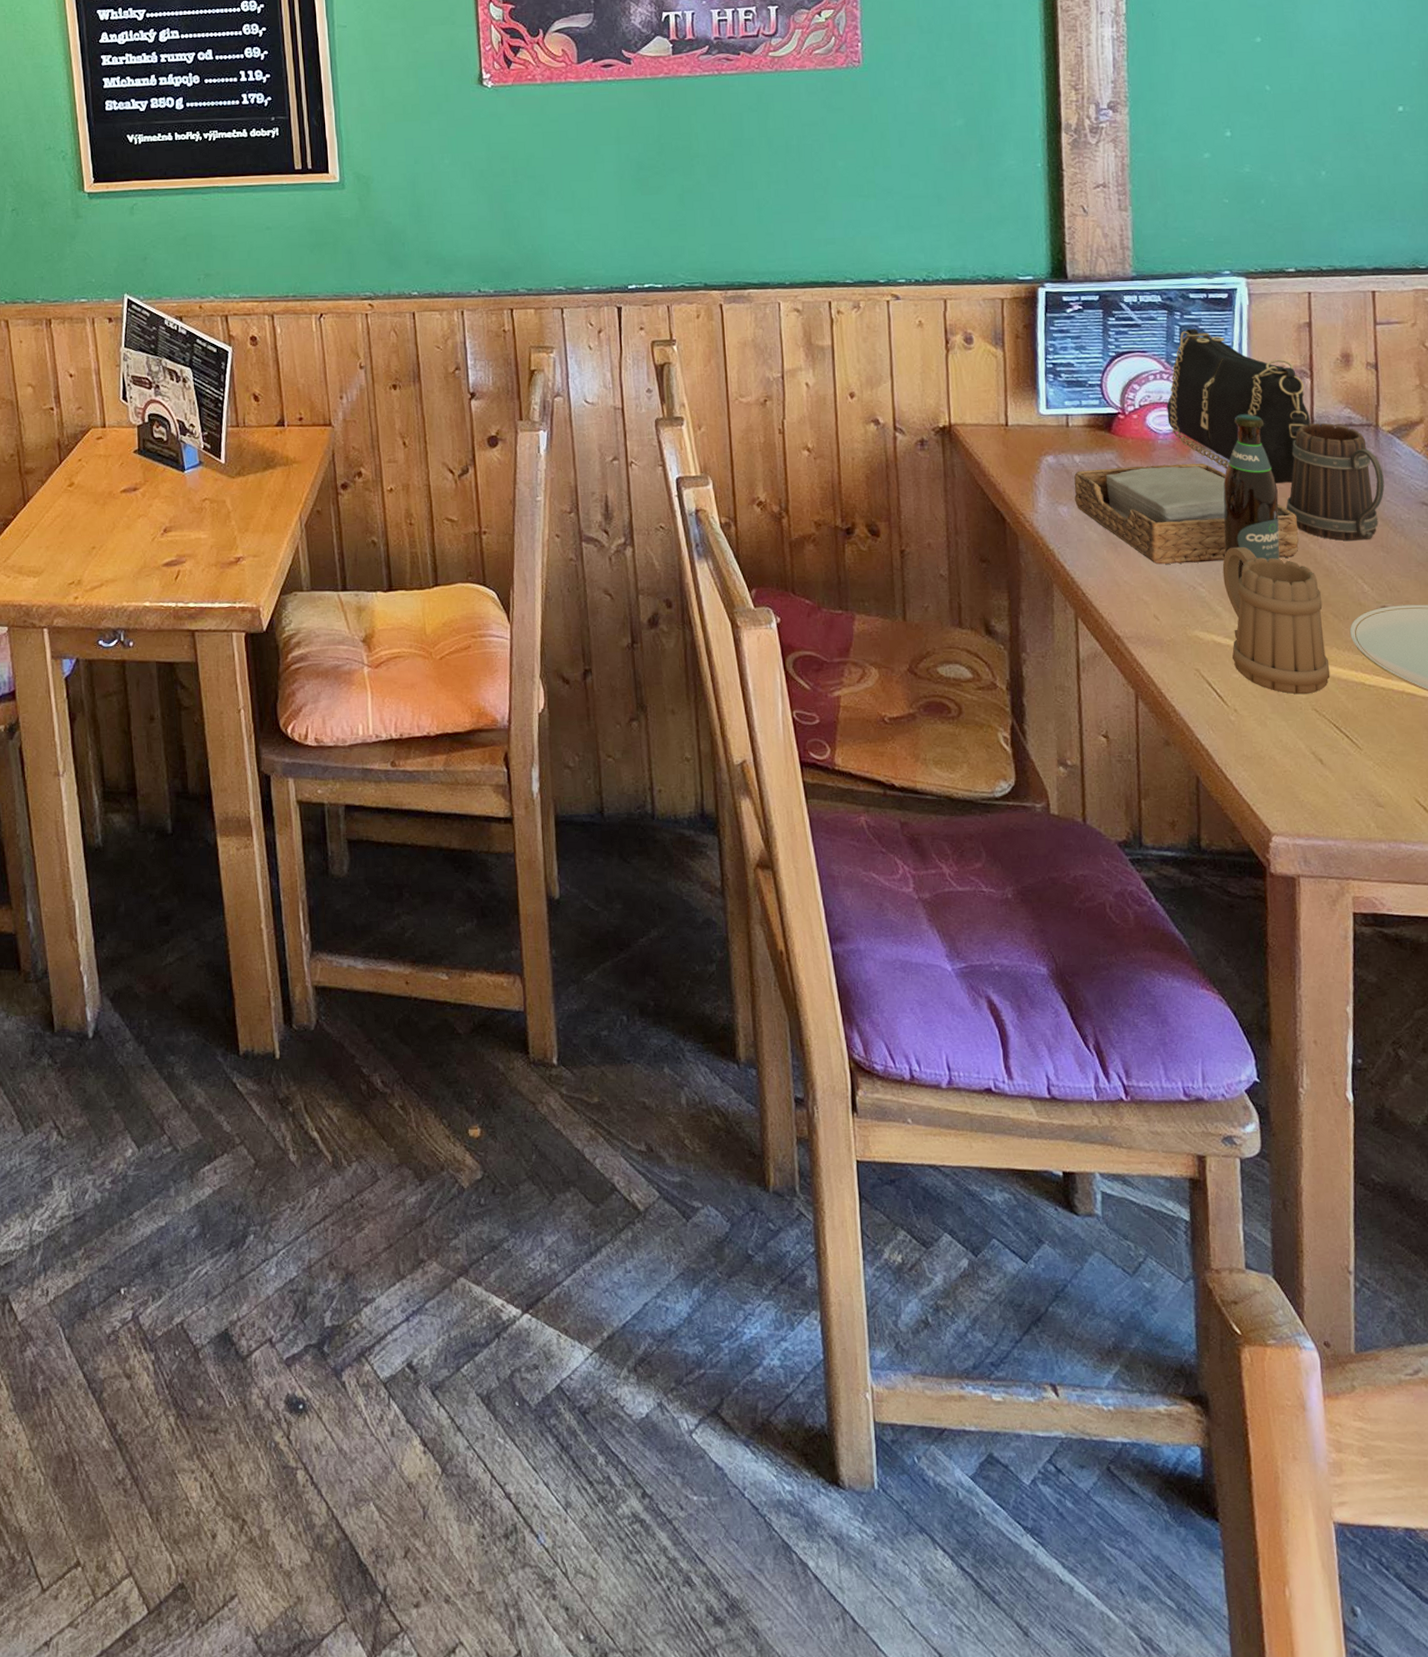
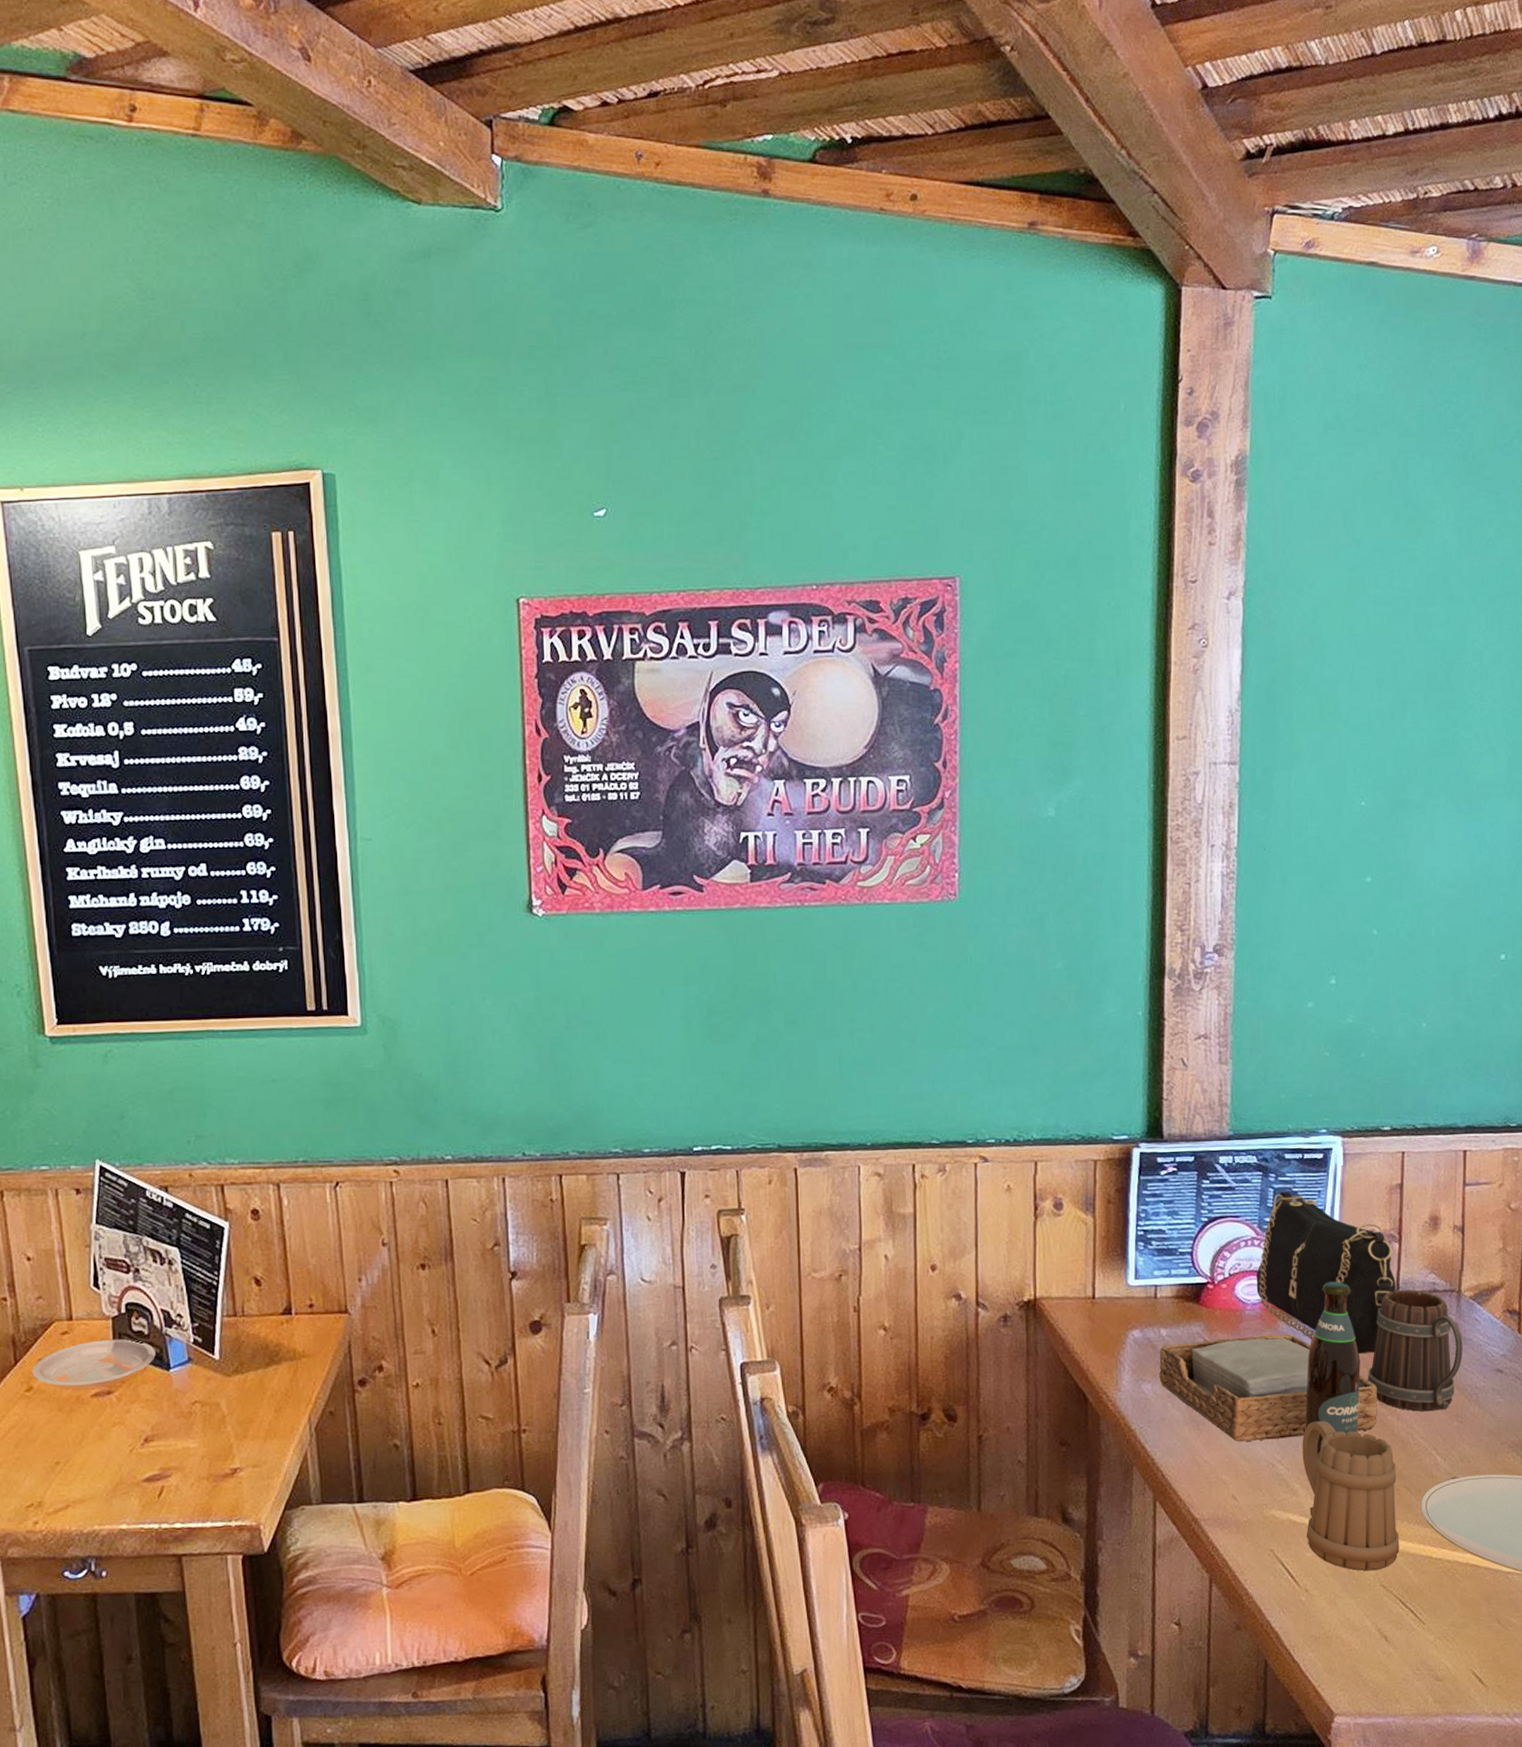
plate: none [73,444,173,487] -> present [32,1338,156,1390]

